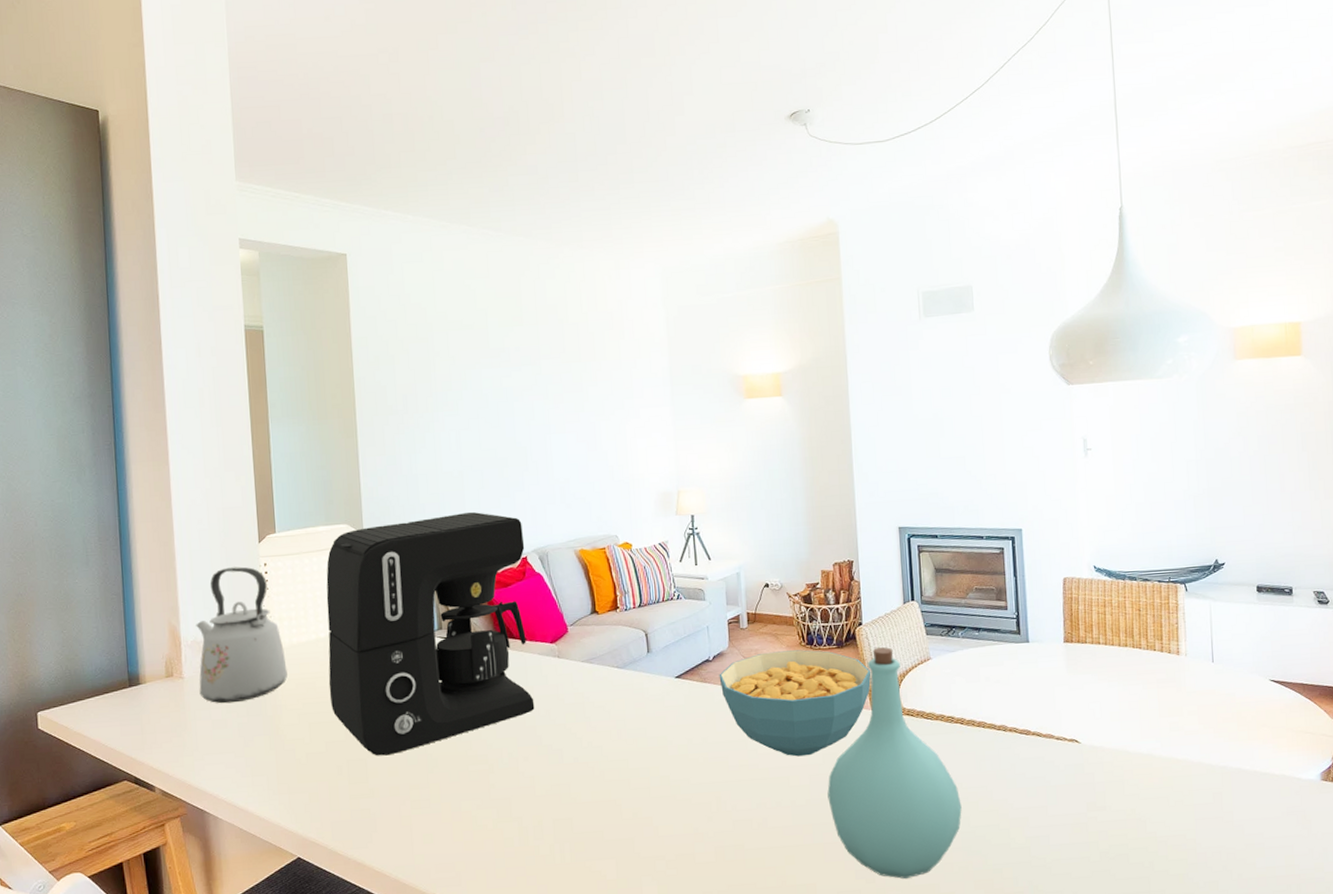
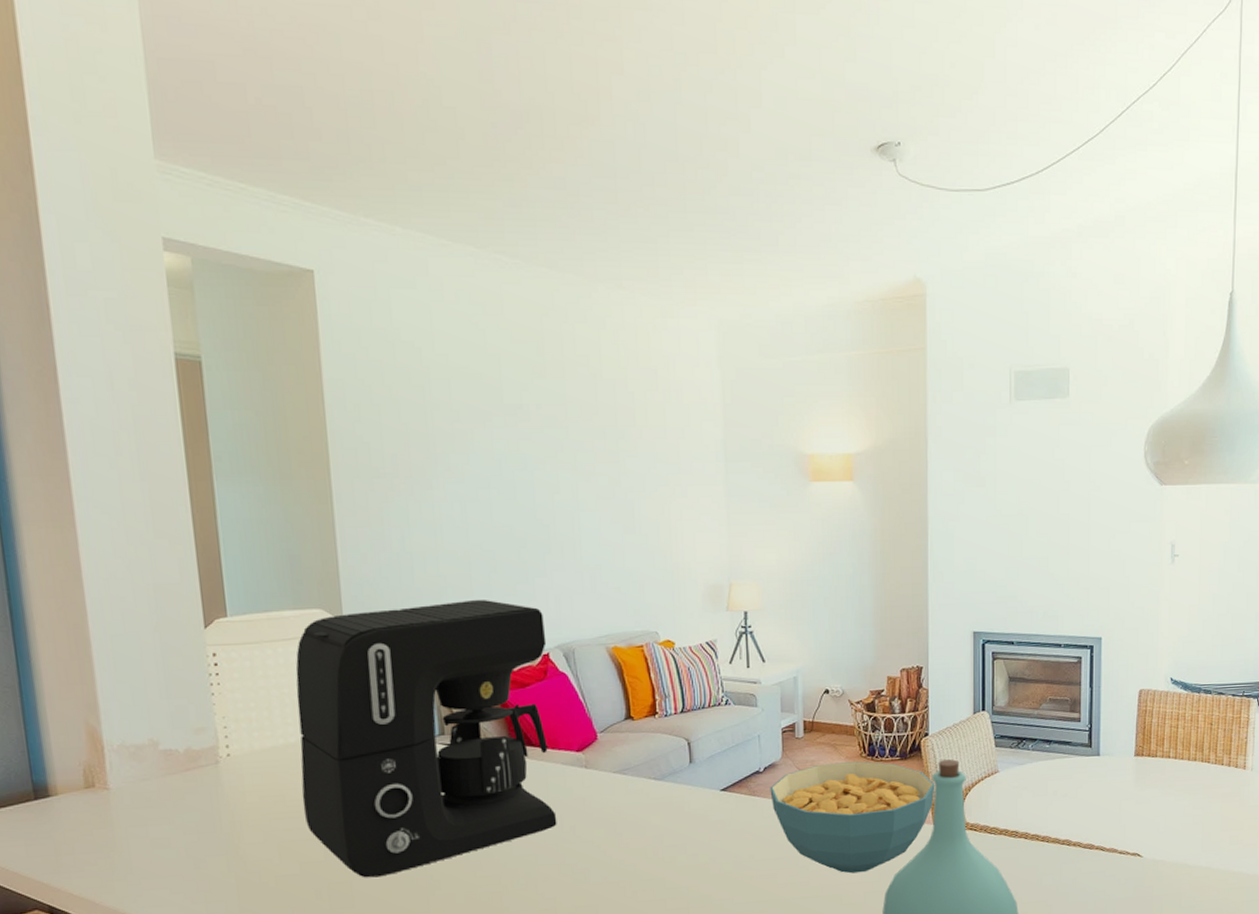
kettle: present [196,566,288,704] -> none [123,656,248,820]

